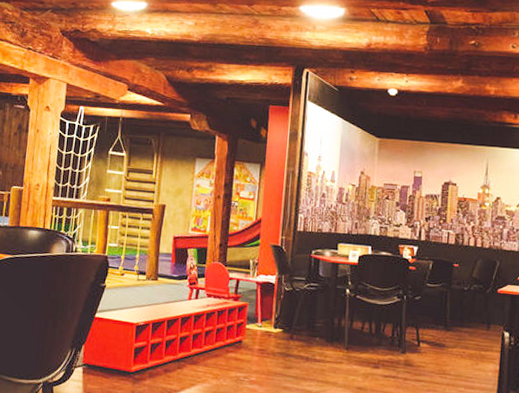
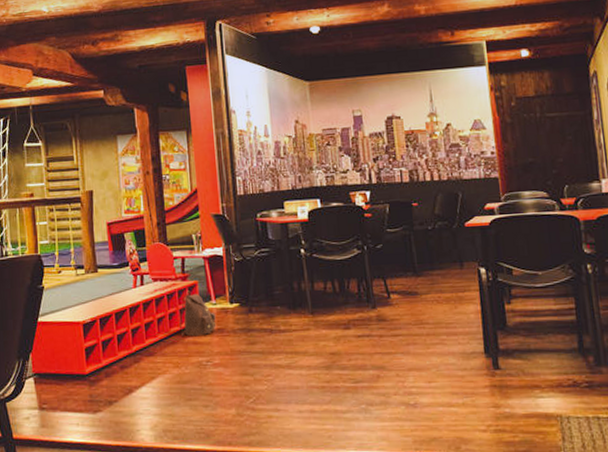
backpack: none [224,310,259,354] -> present [179,290,216,337]

